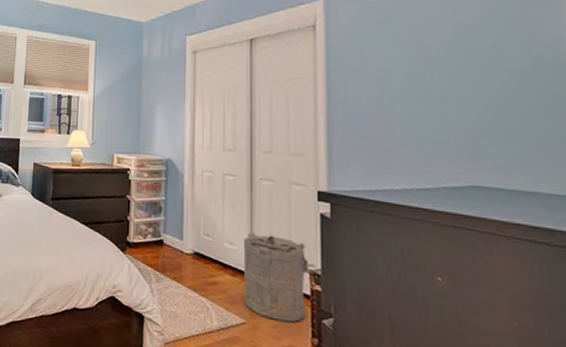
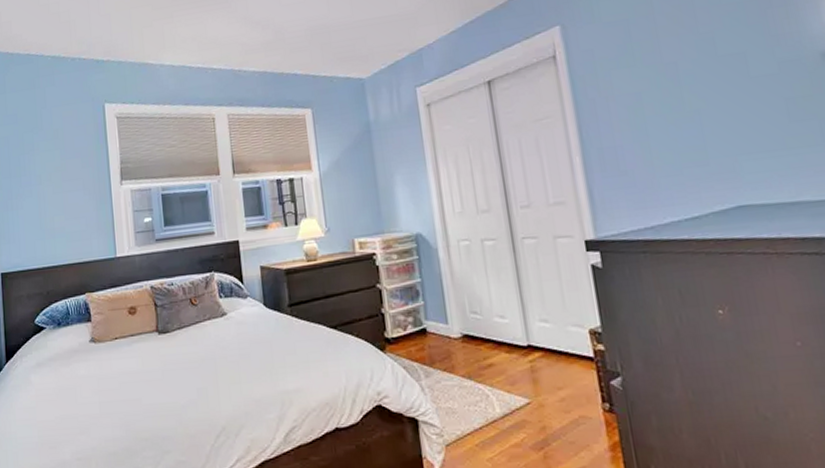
laundry hamper: present [243,232,315,322] -> none [514,299,595,393]

